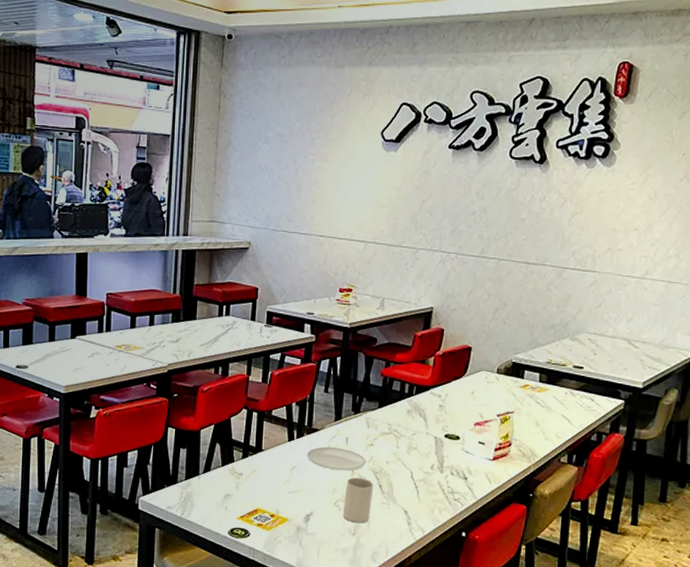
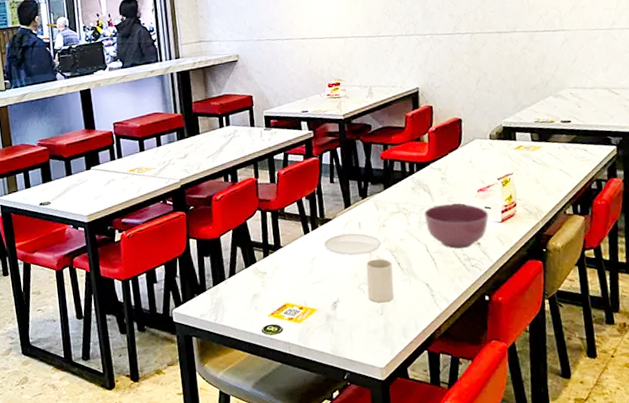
bowl: none [415,432,482,480] -> present [424,203,489,249]

